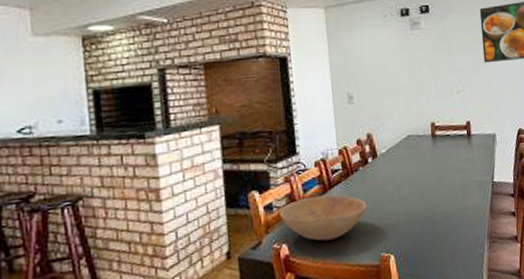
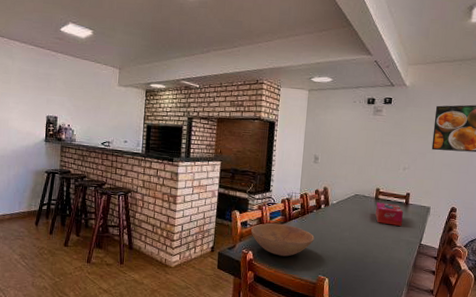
tissue box: none [434,138,468,167] -> present [375,202,403,226]

